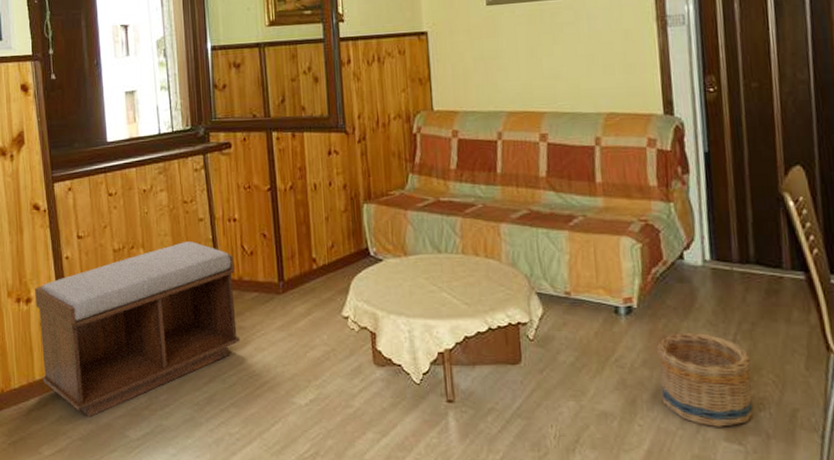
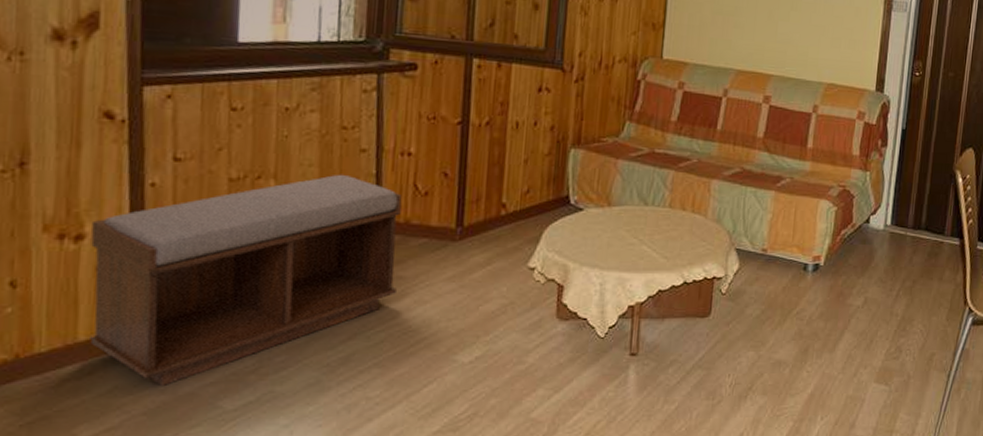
basket: present [657,333,753,427] -> none [830,289,907,371]

